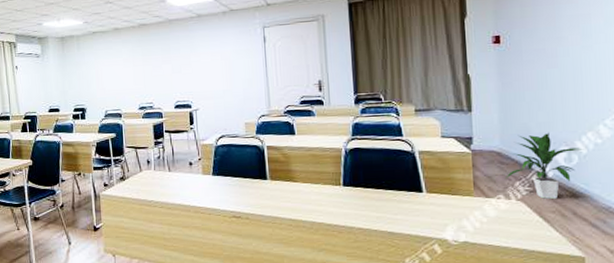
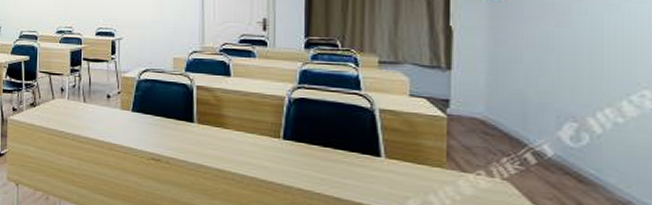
indoor plant: present [506,132,584,199] -> none [489,102,599,183]

